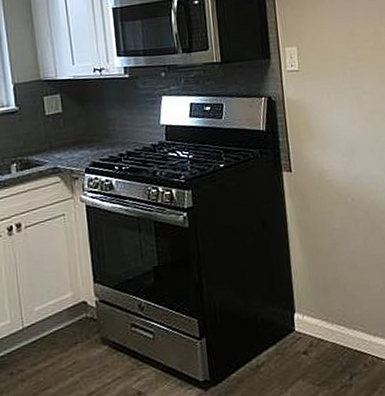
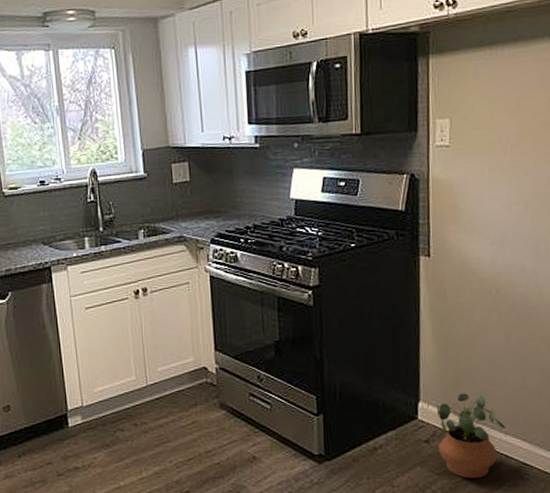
potted plant: none [311,299,374,386] -> present [437,393,505,479]

